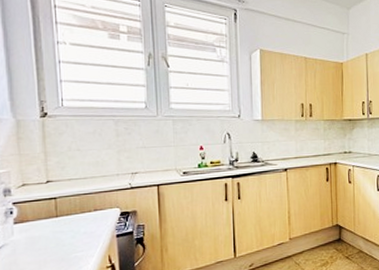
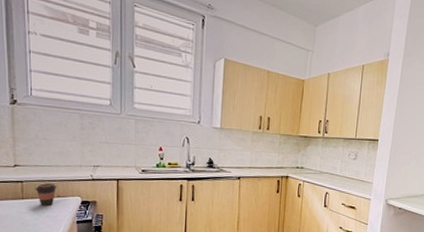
coffee cup: none [70,197,93,222] -> present [35,183,57,206]

